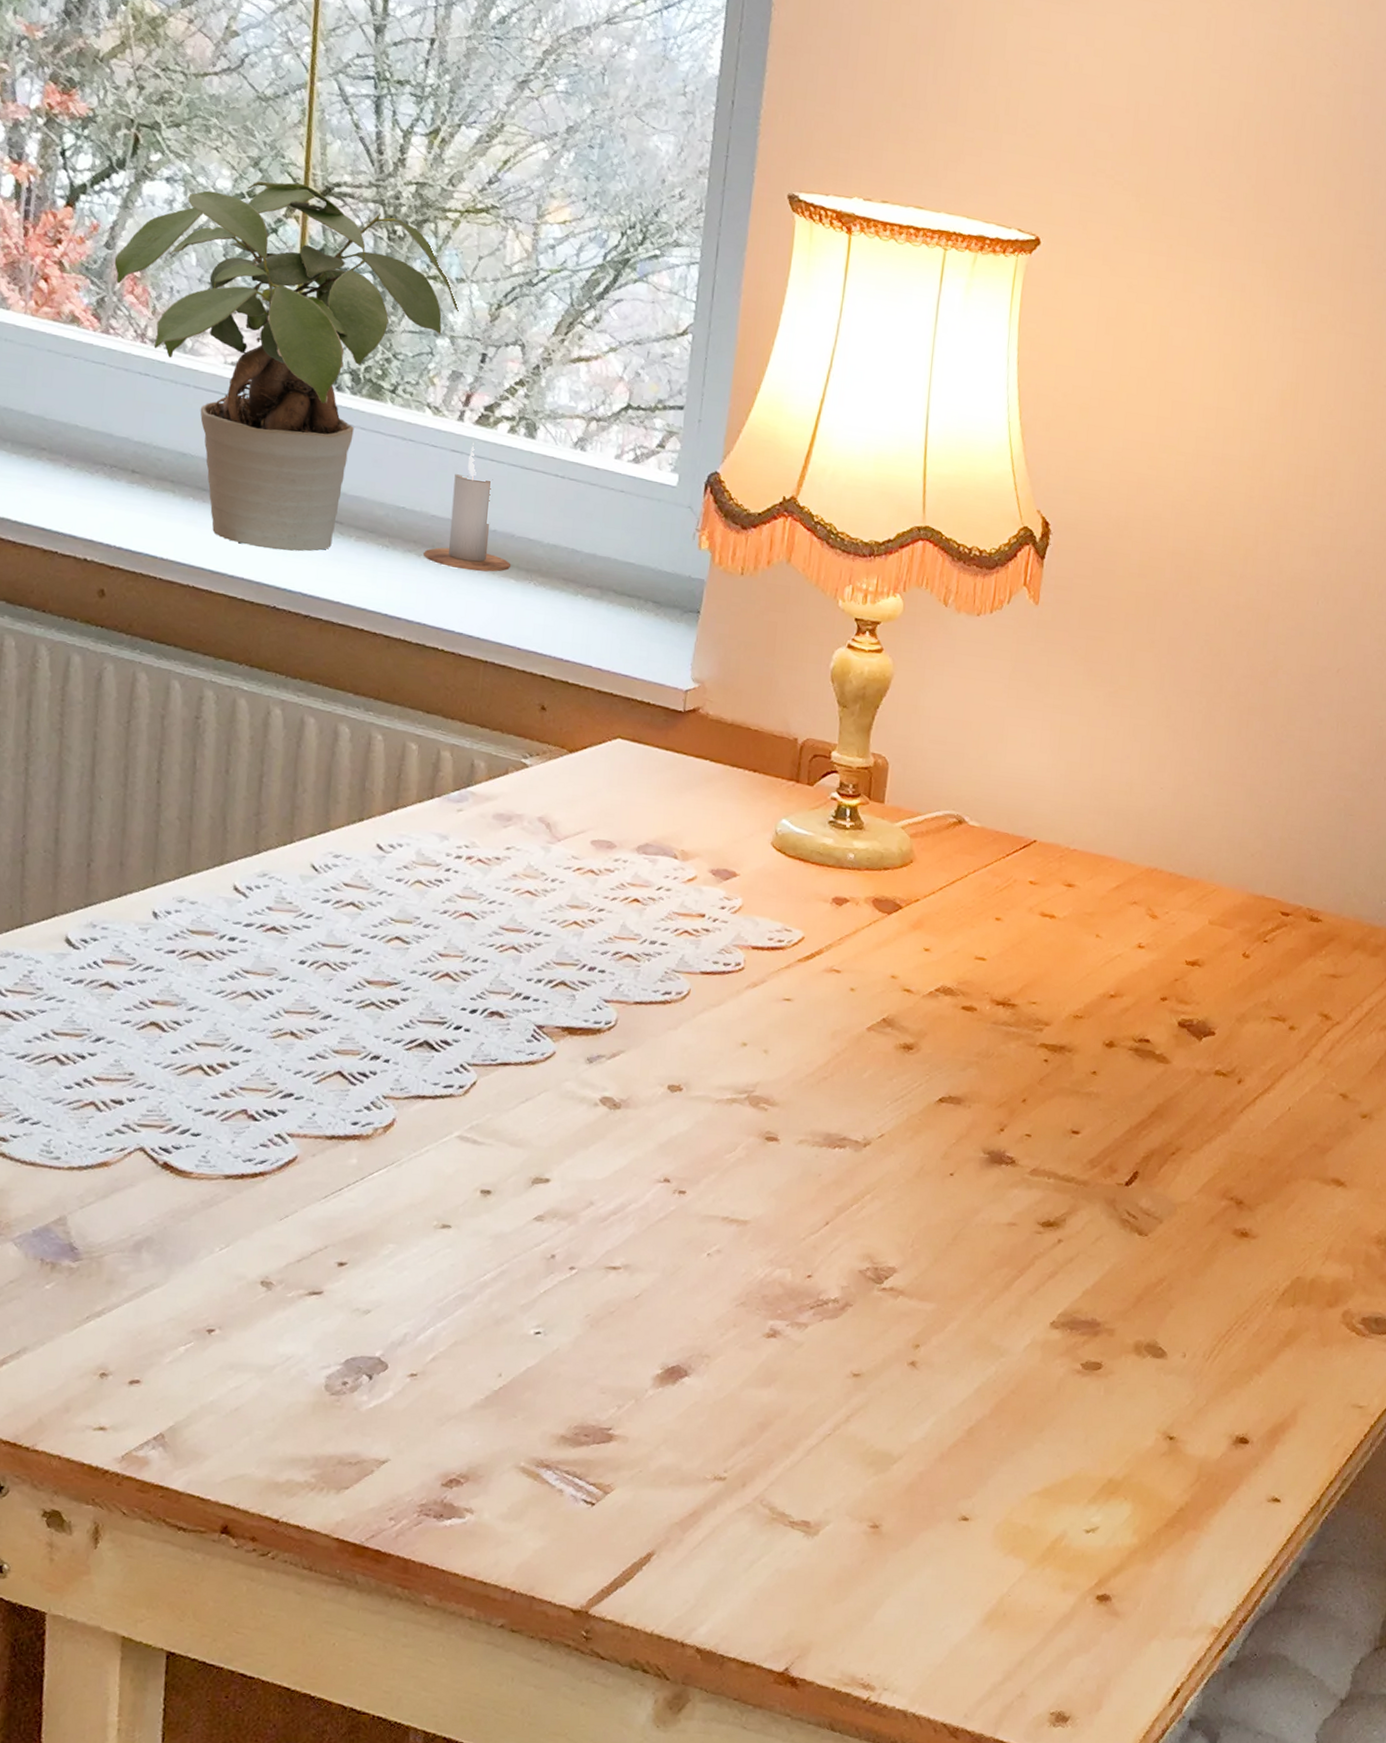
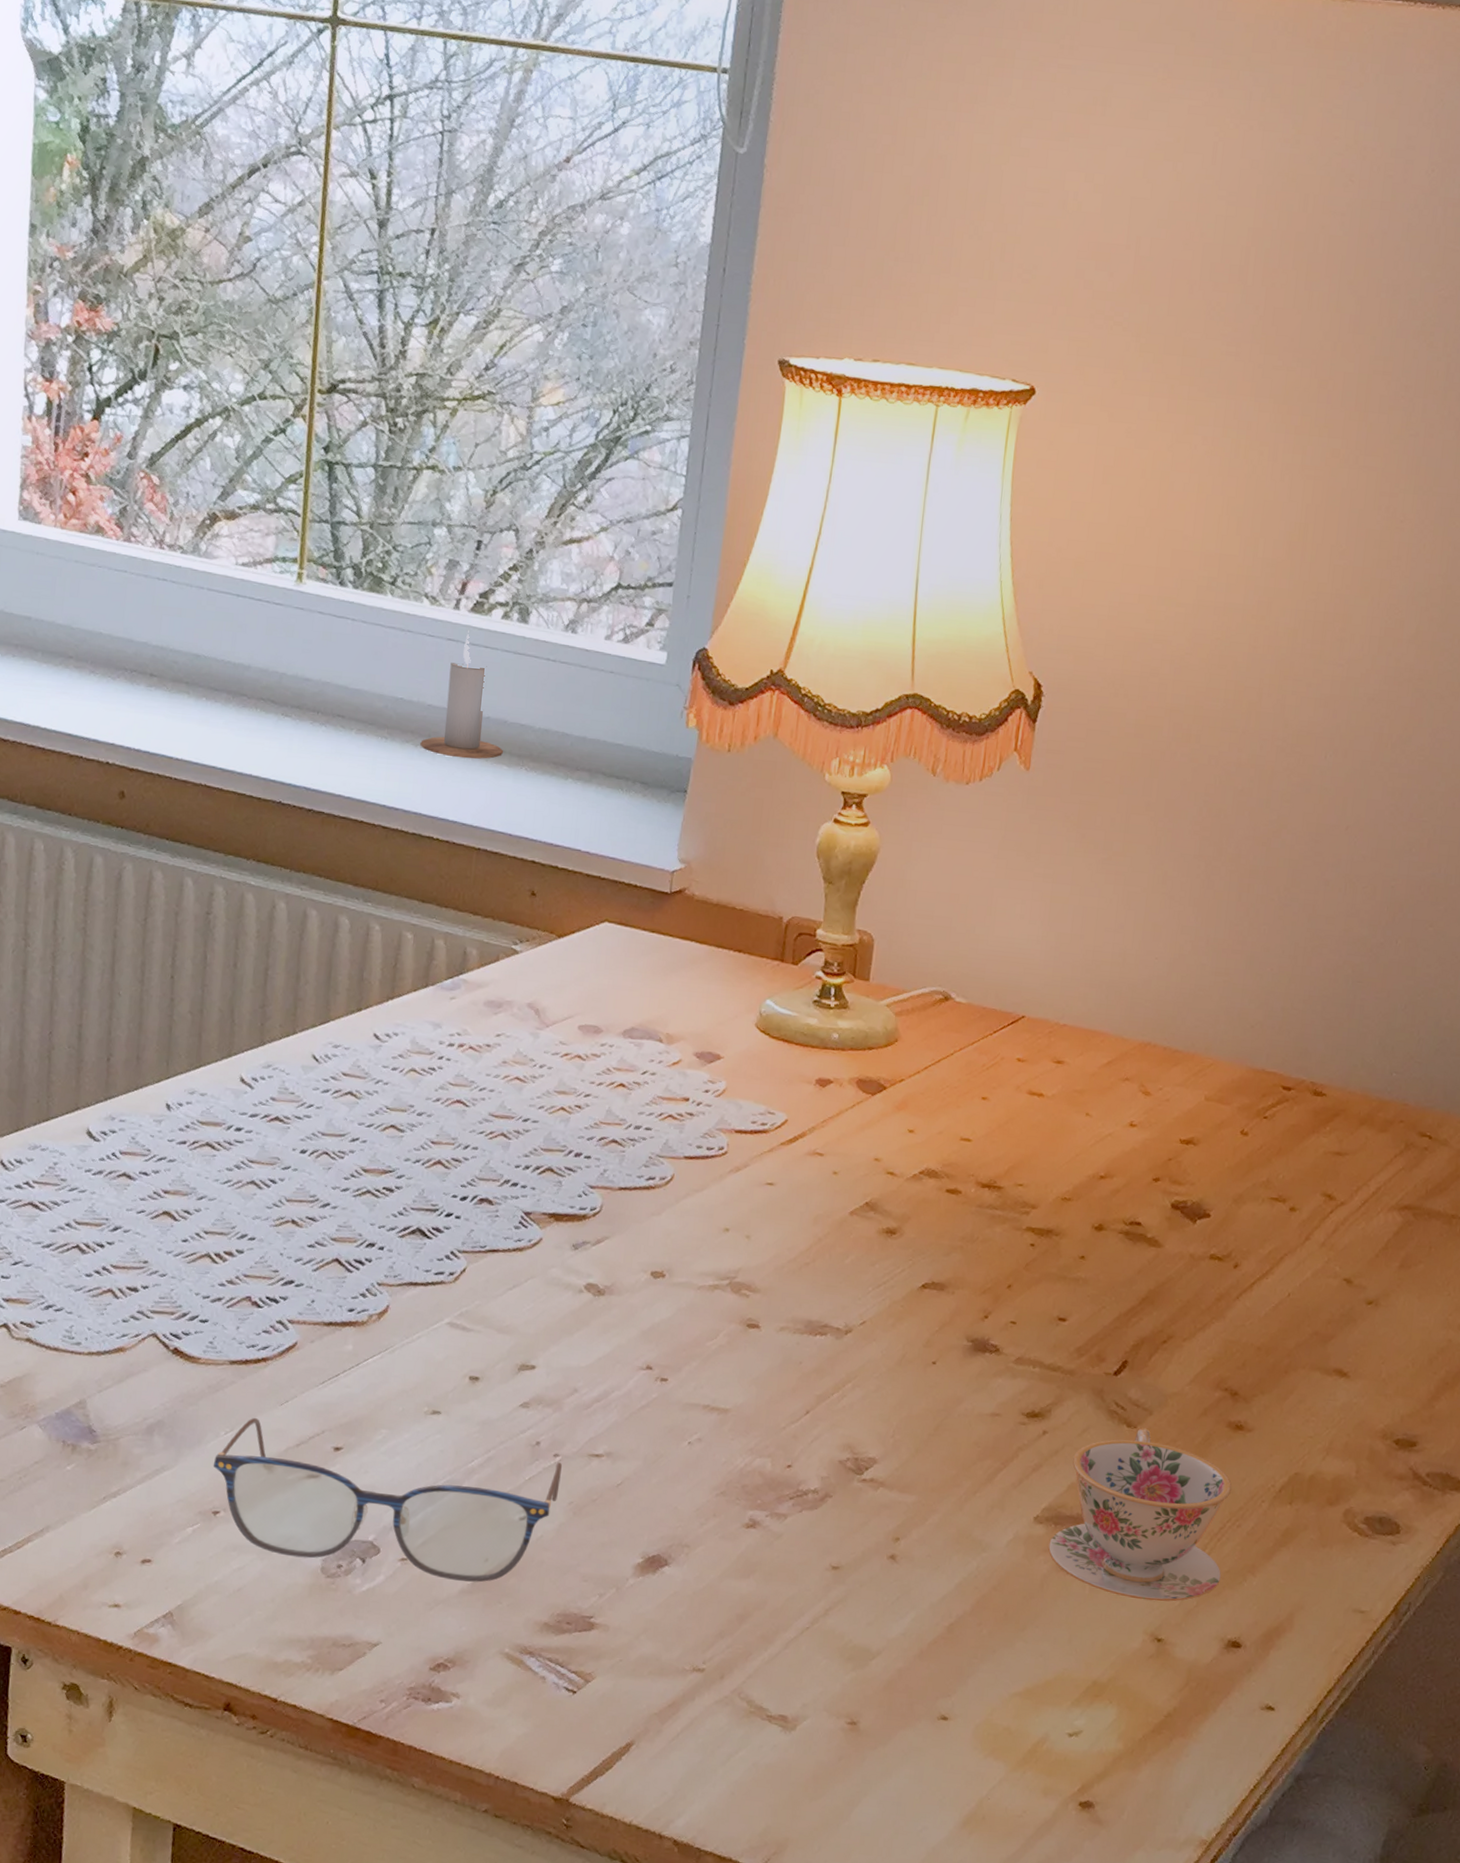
potted plant: present [114,180,459,552] -> none [135,382,456,747]
glasses: none [207,1233,578,1397] -> present [213,1418,562,1583]
teacup: none [1064,1236,1239,1402] -> present [1048,1428,1232,1602]

